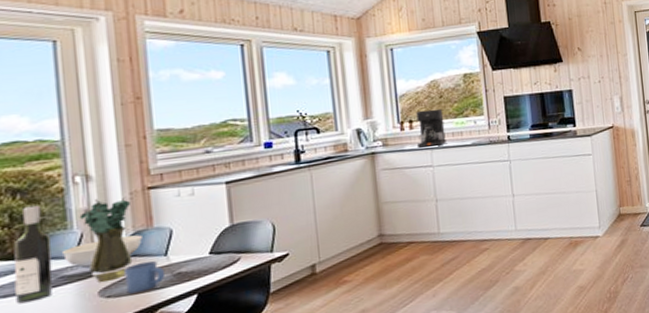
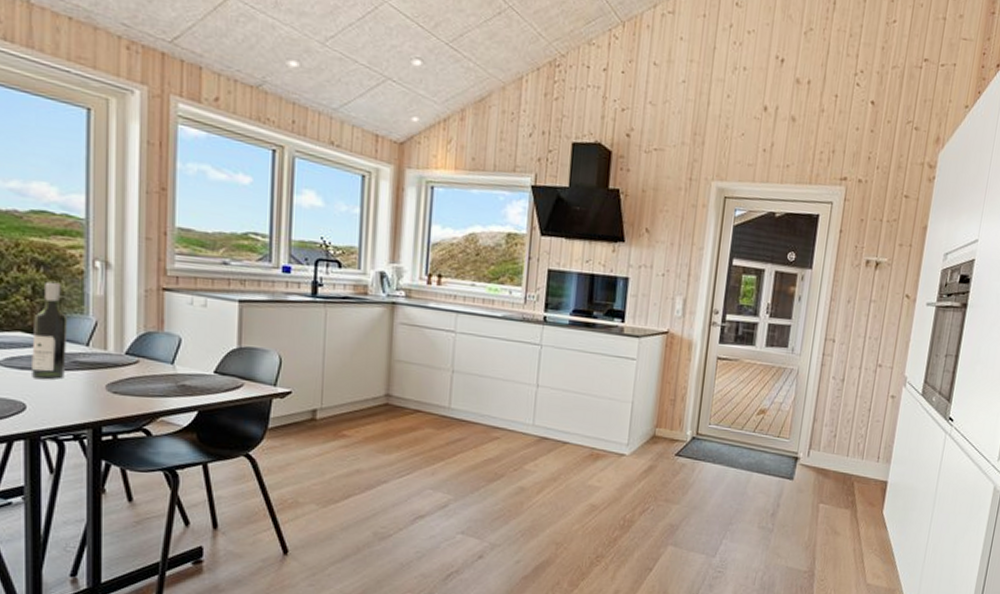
bowl: present [62,235,143,269] -> none [77,332,152,359]
vase: present [79,197,133,283] -> none [96,289,144,378]
mug: present [124,260,166,295] -> none [132,365,170,397]
coffee maker: present [416,108,446,149] -> none [441,265,477,312]

